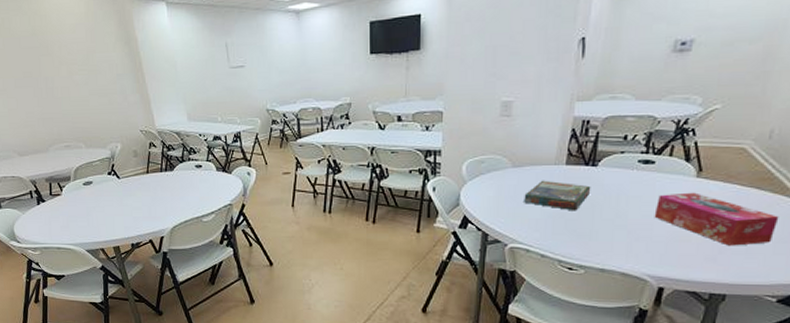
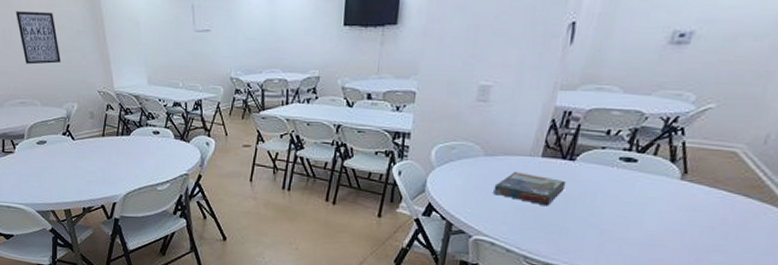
wall art: none [56,58,102,109] -> present [15,11,61,65]
tissue box: present [654,192,779,246] -> none [630,195,765,255]

